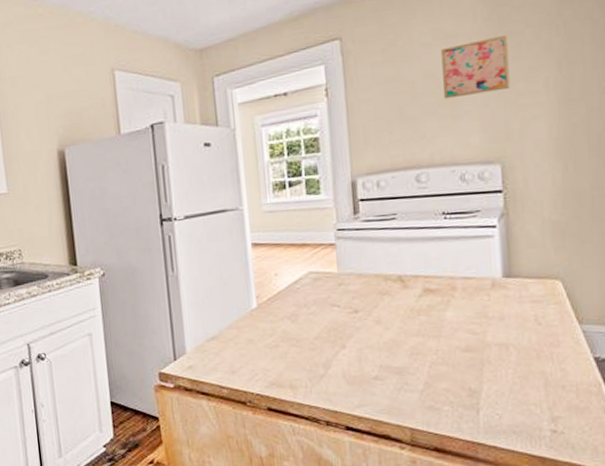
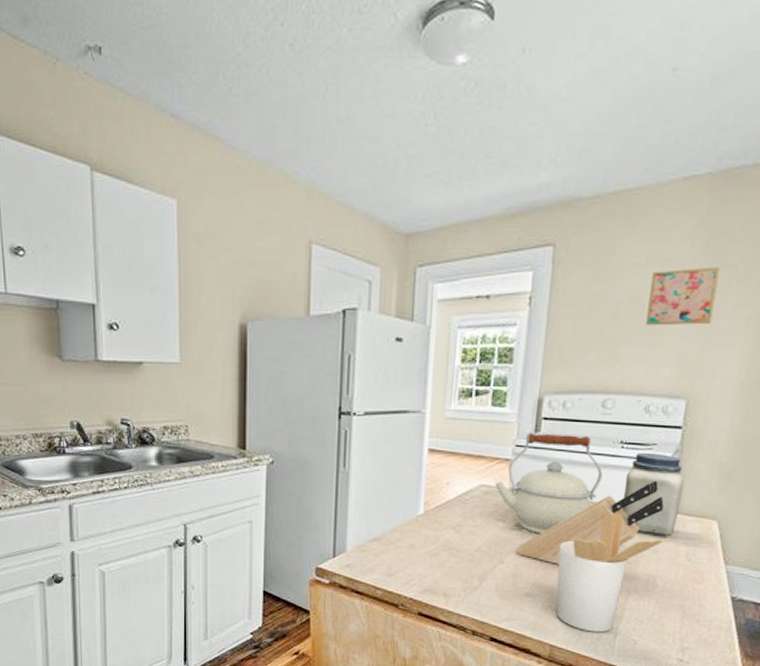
kettle: none [323,211,431,314] -> present [495,432,603,533]
knife block: none [356,247,502,344] -> present [516,480,665,564]
utensil holder: none [400,285,517,410] -> present [555,513,673,633]
jar: none [454,219,519,302] -> present [621,452,684,536]

